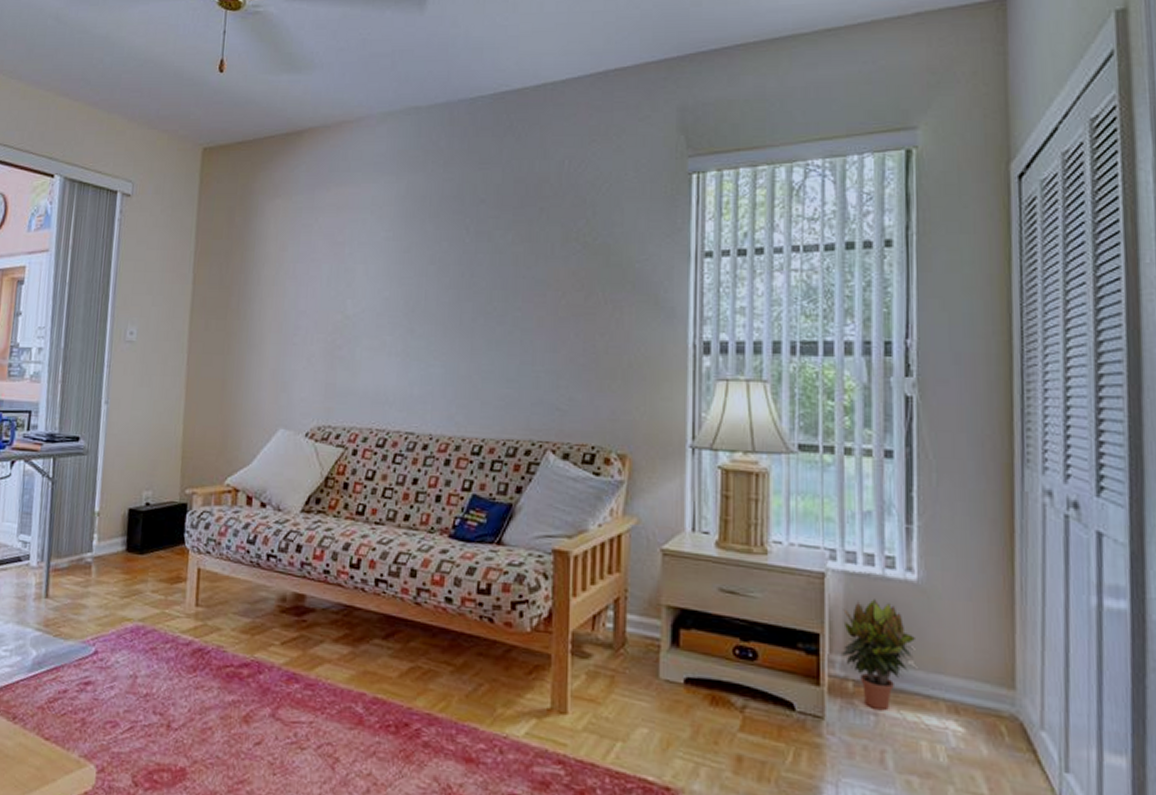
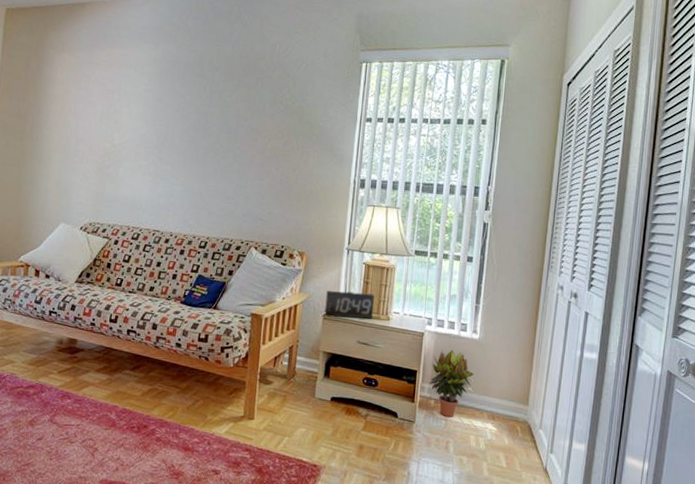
alarm clock: none [663,510,740,553] -> present [324,290,374,319]

